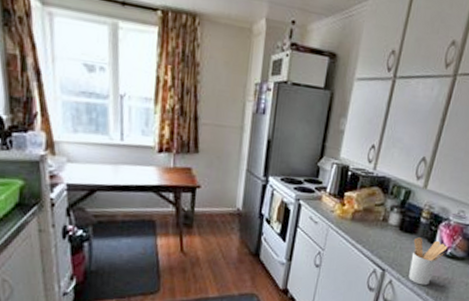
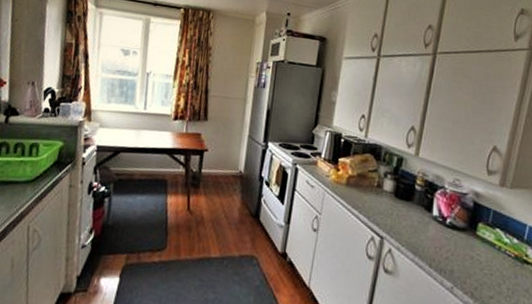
utensil holder: present [408,237,448,286] -> none [408,205,447,257]

